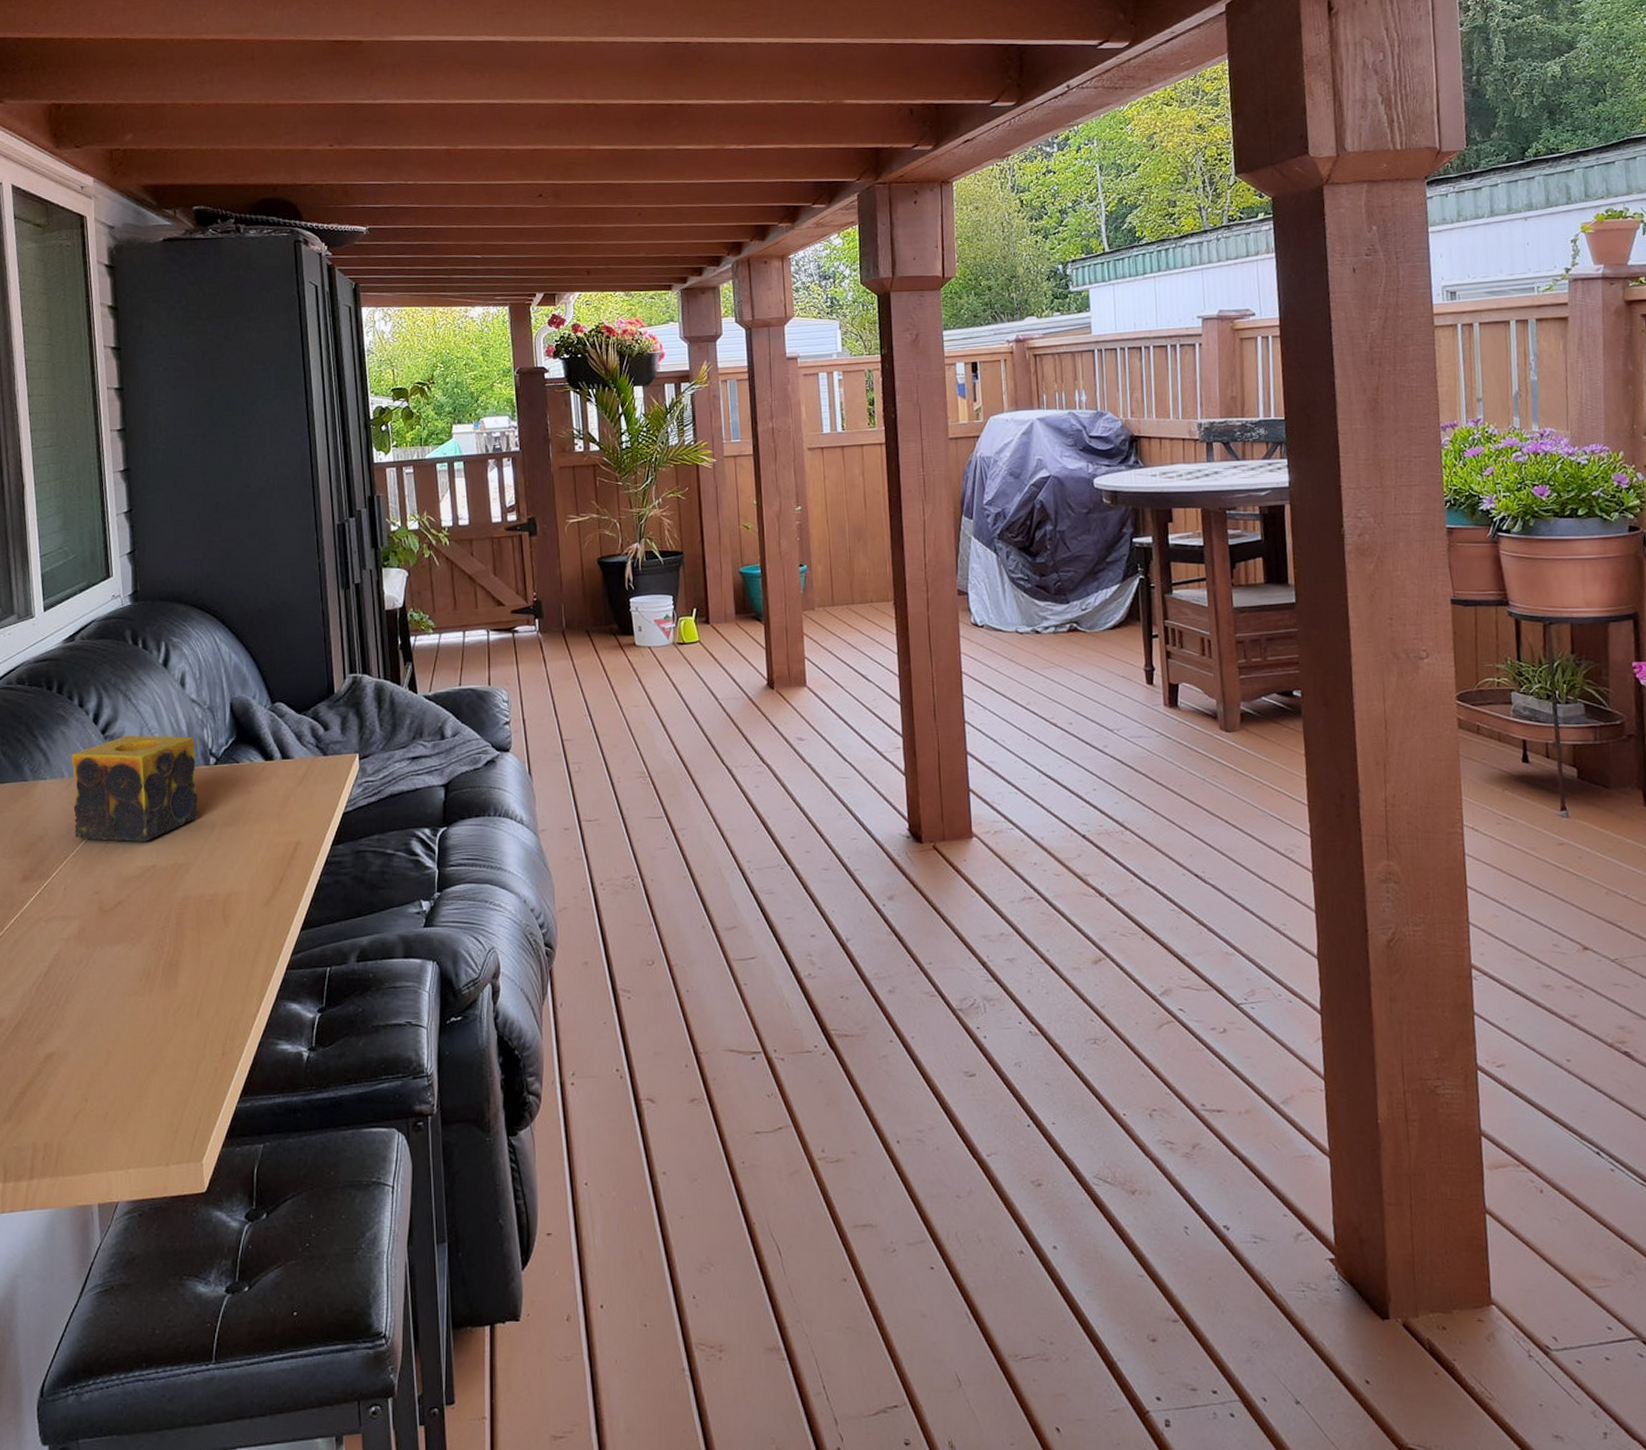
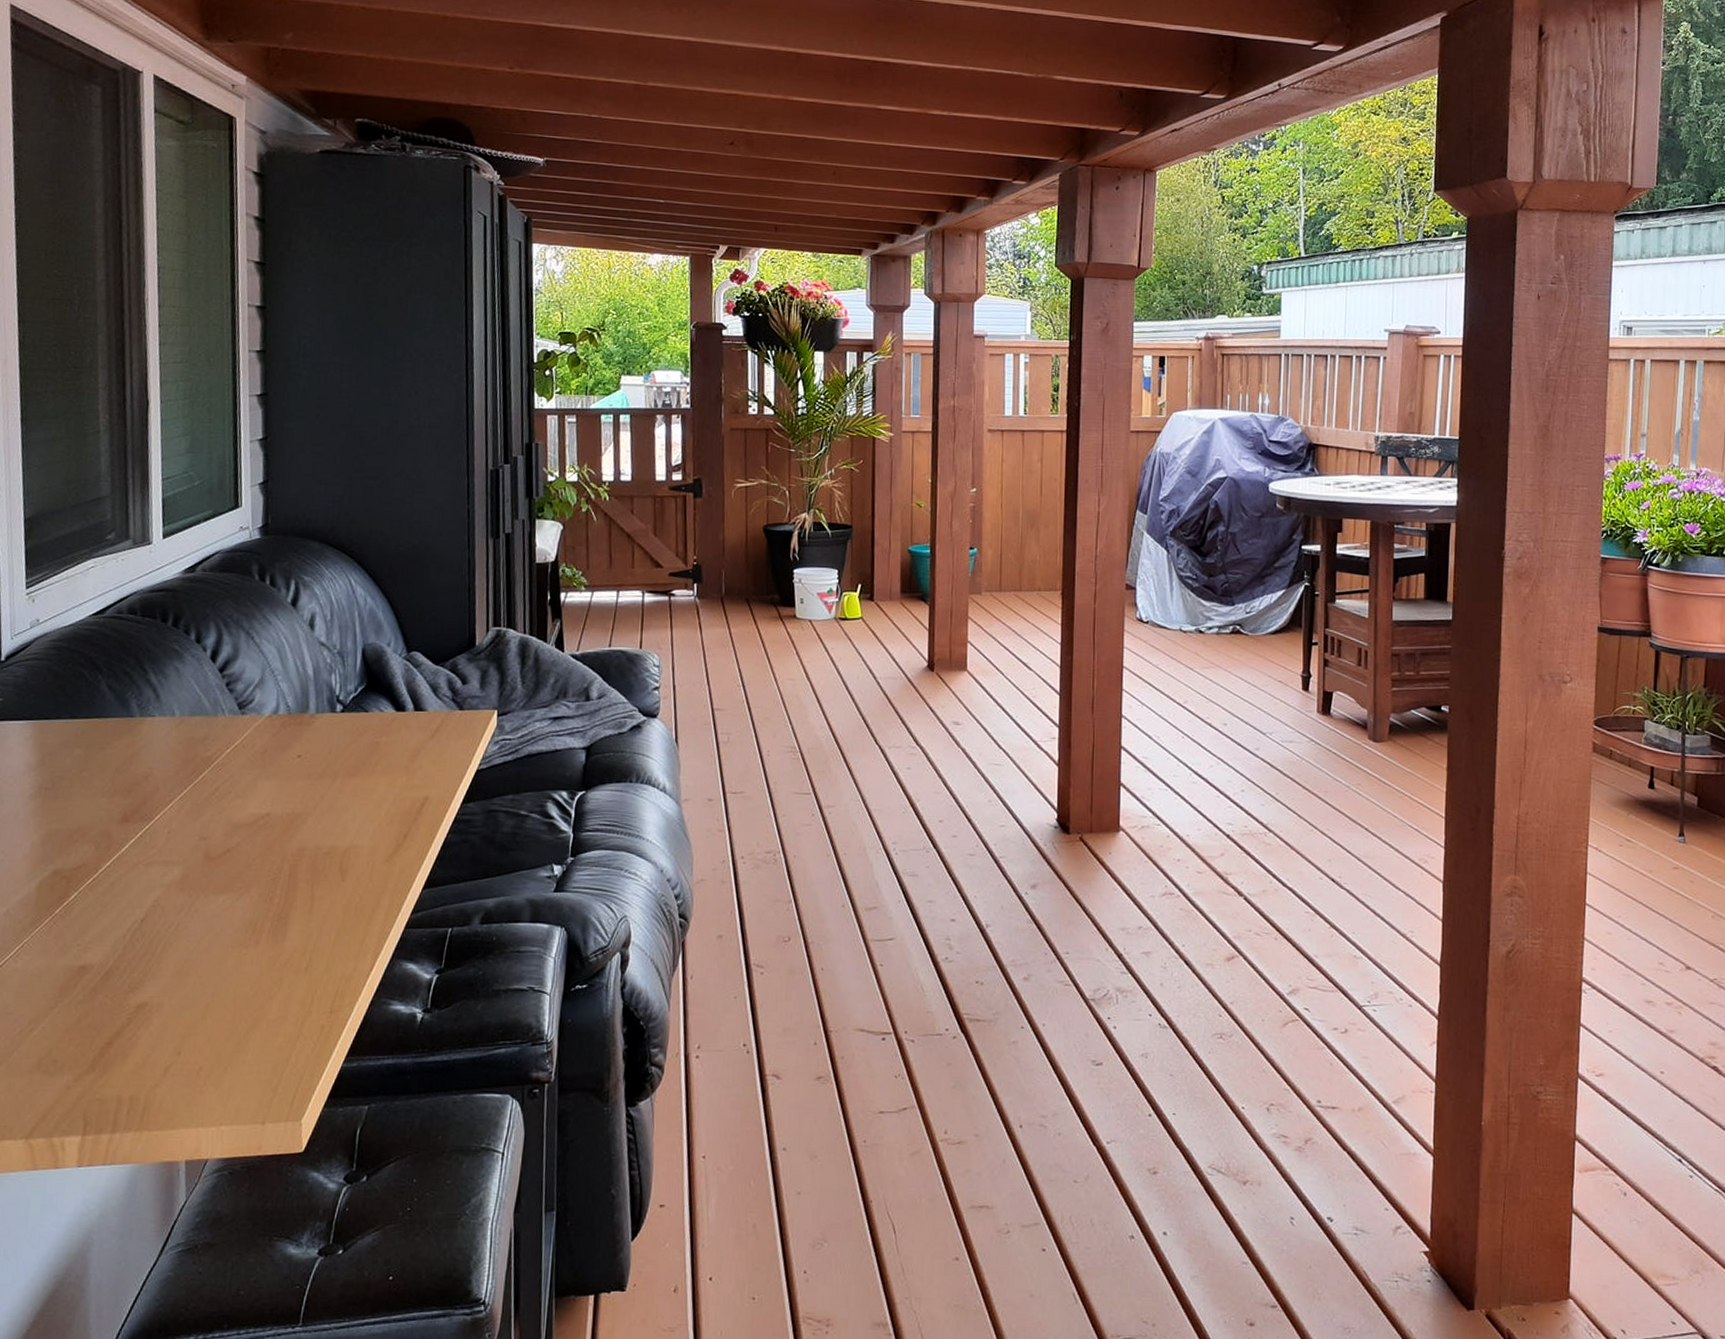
candle: present [71,735,199,842] -> none [183,675,321,788]

